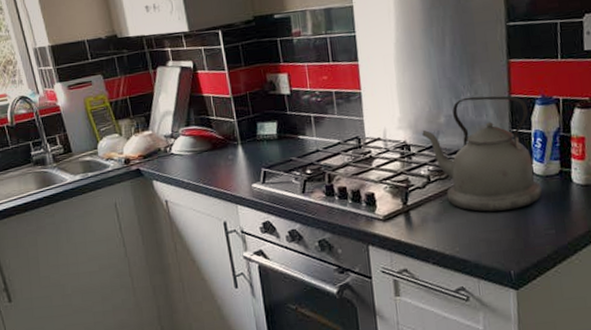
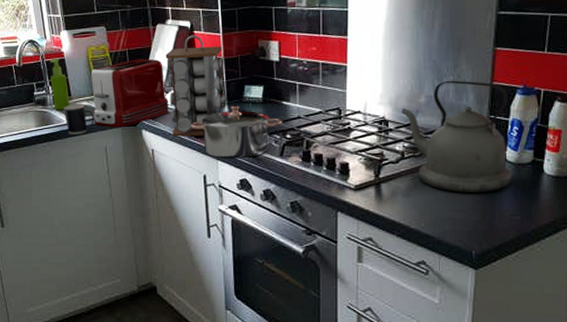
soap dispenser: none [45,114,72,169] -> present [50,59,70,110]
mug: none [65,160,100,194] -> present [63,104,94,135]
toaster: none [91,104,180,182] -> present [90,59,170,128]
spice rack: none [170,74,239,185] -> present [165,35,225,137]
cooking pot: none [203,144,302,203] -> present [190,105,283,159]

